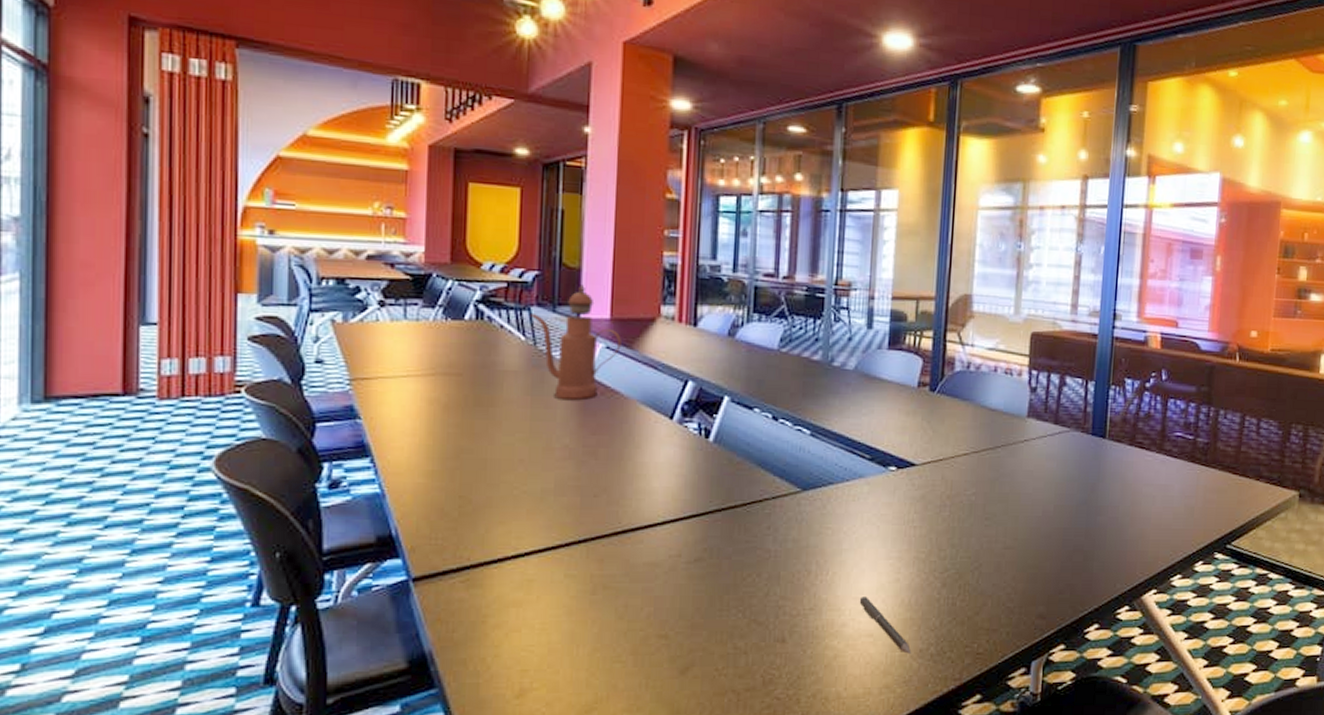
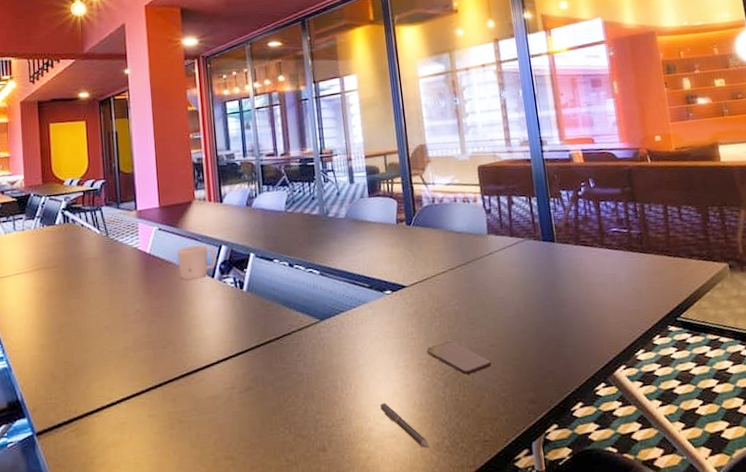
coffeepot: present [530,284,621,401] -> none [101,184,169,276]
mug: none [627,375,680,419] -> present [177,244,217,281]
smartphone: none [927,536,1002,576] -> present [426,341,491,375]

